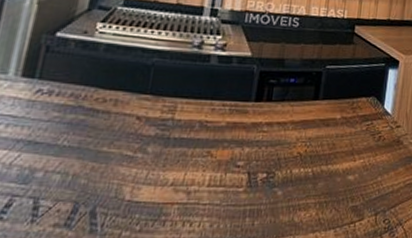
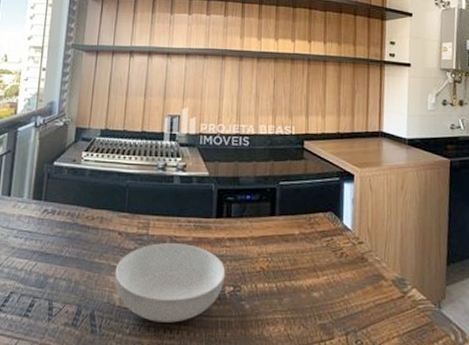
serving bowl: none [126,129,261,215] -> present [114,243,226,323]

